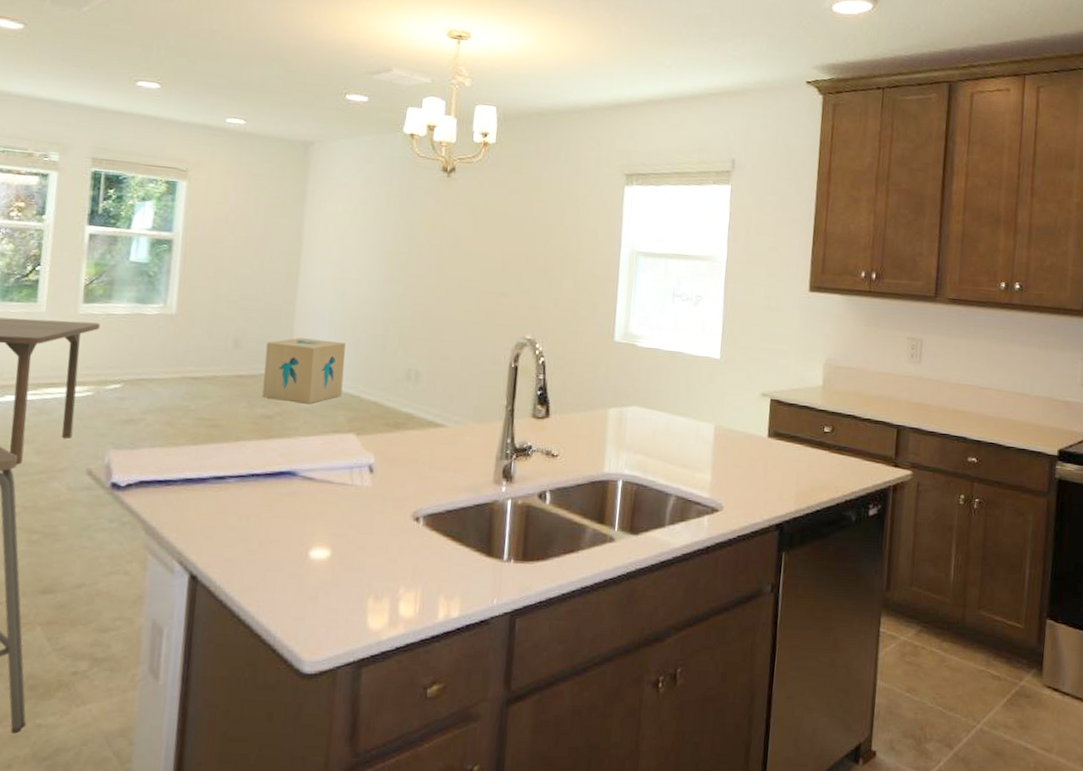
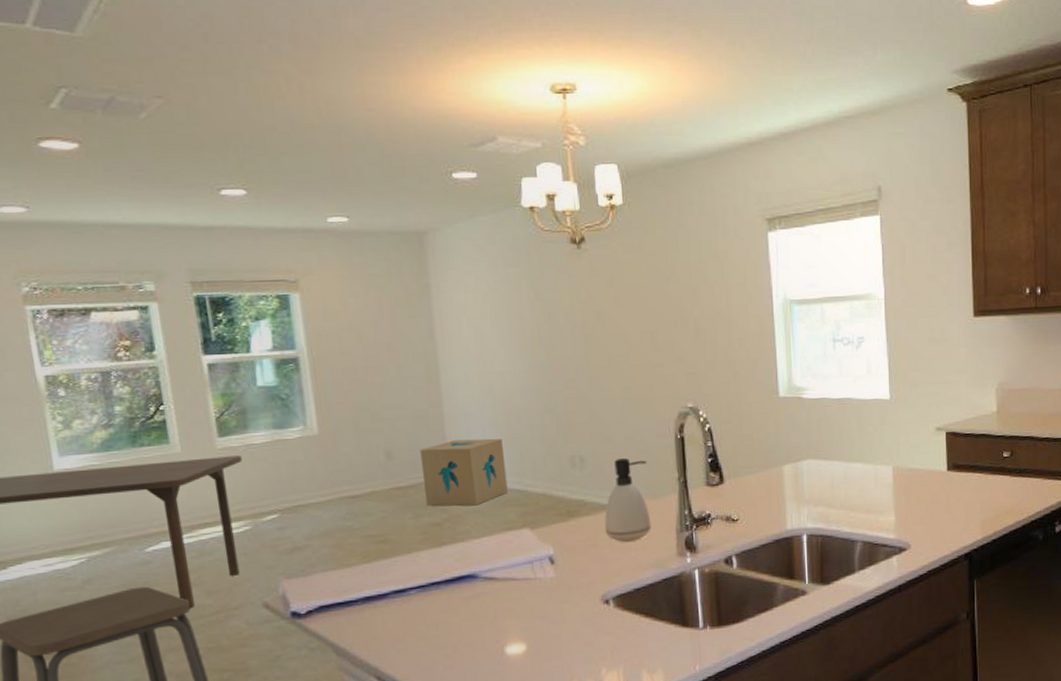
soap dispenser: none [427,378,479,463] -> present [604,457,651,543]

